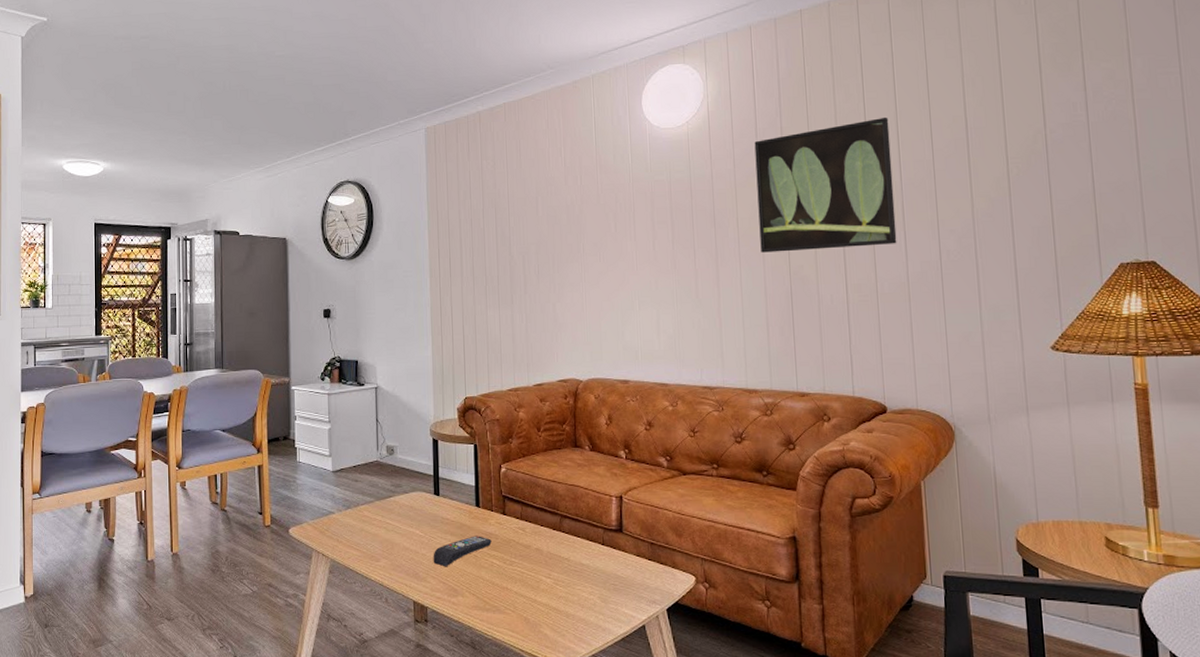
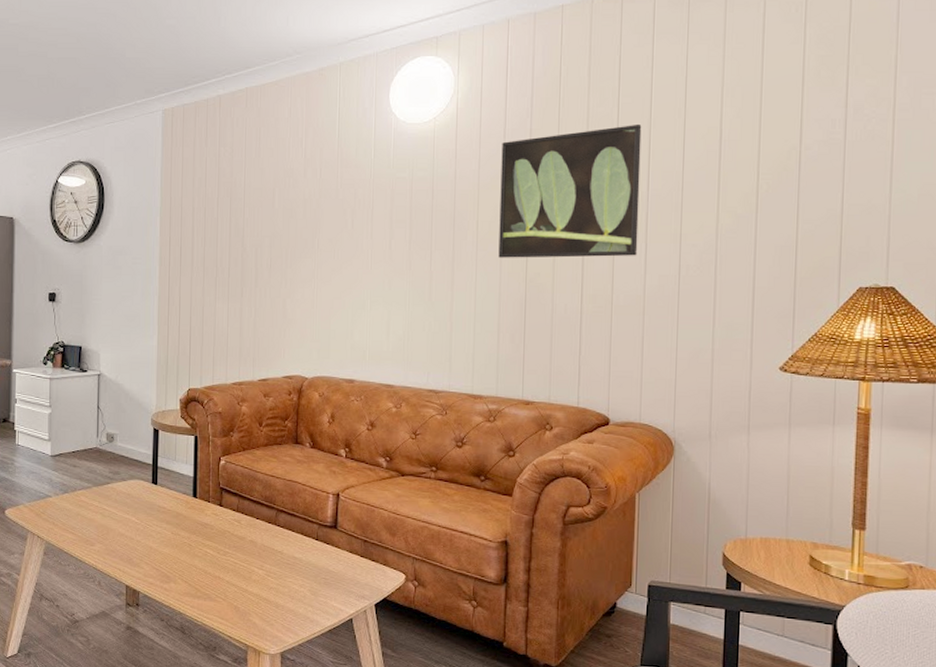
remote control: present [433,536,492,567] -> none [147,525,207,554]

